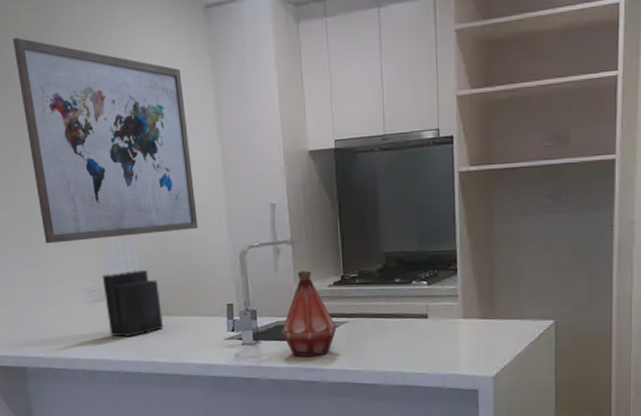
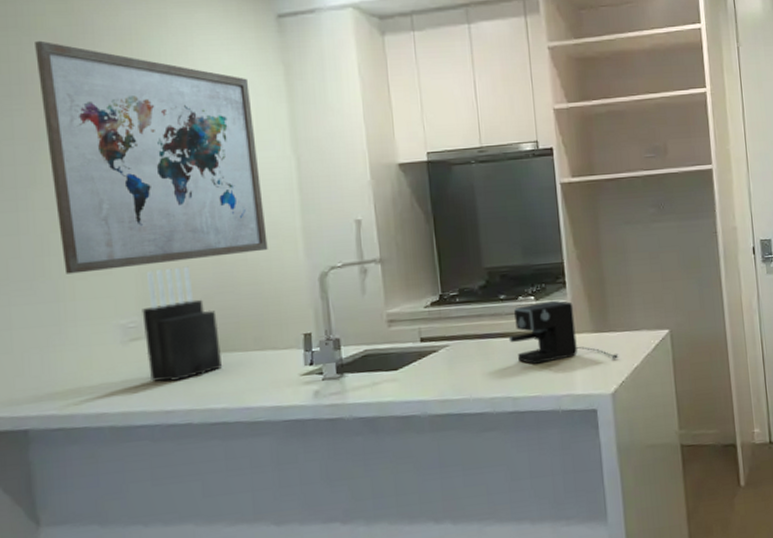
bottle: present [281,271,337,357] -> none [370,291,436,389]
coffee maker: none [401,286,503,345] -> present [508,300,619,364]

